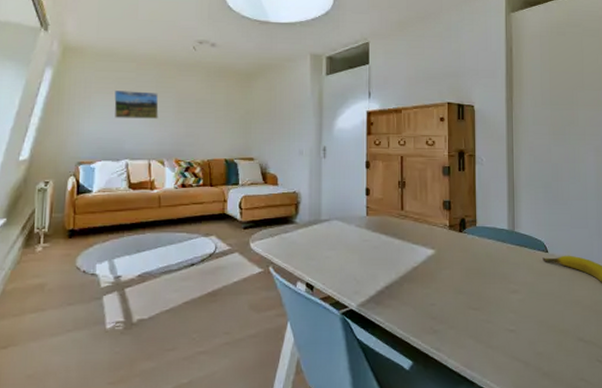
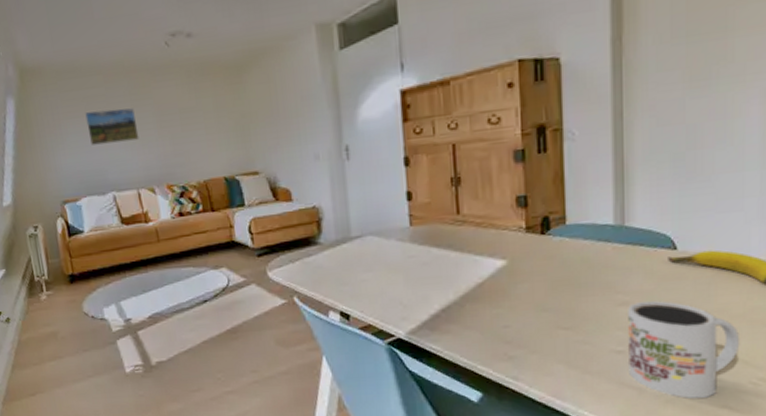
mug: none [517,291,590,372] -> present [628,301,741,399]

